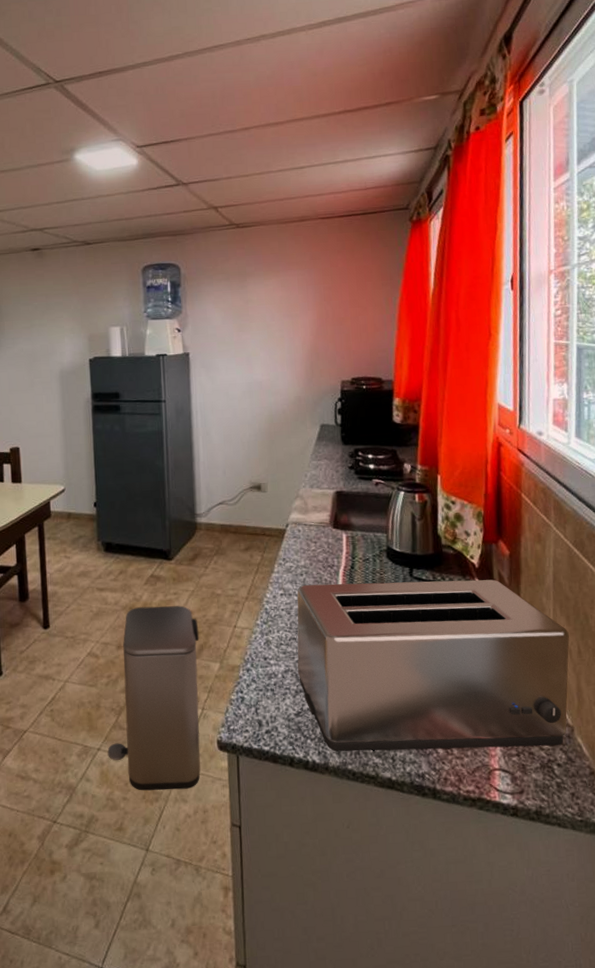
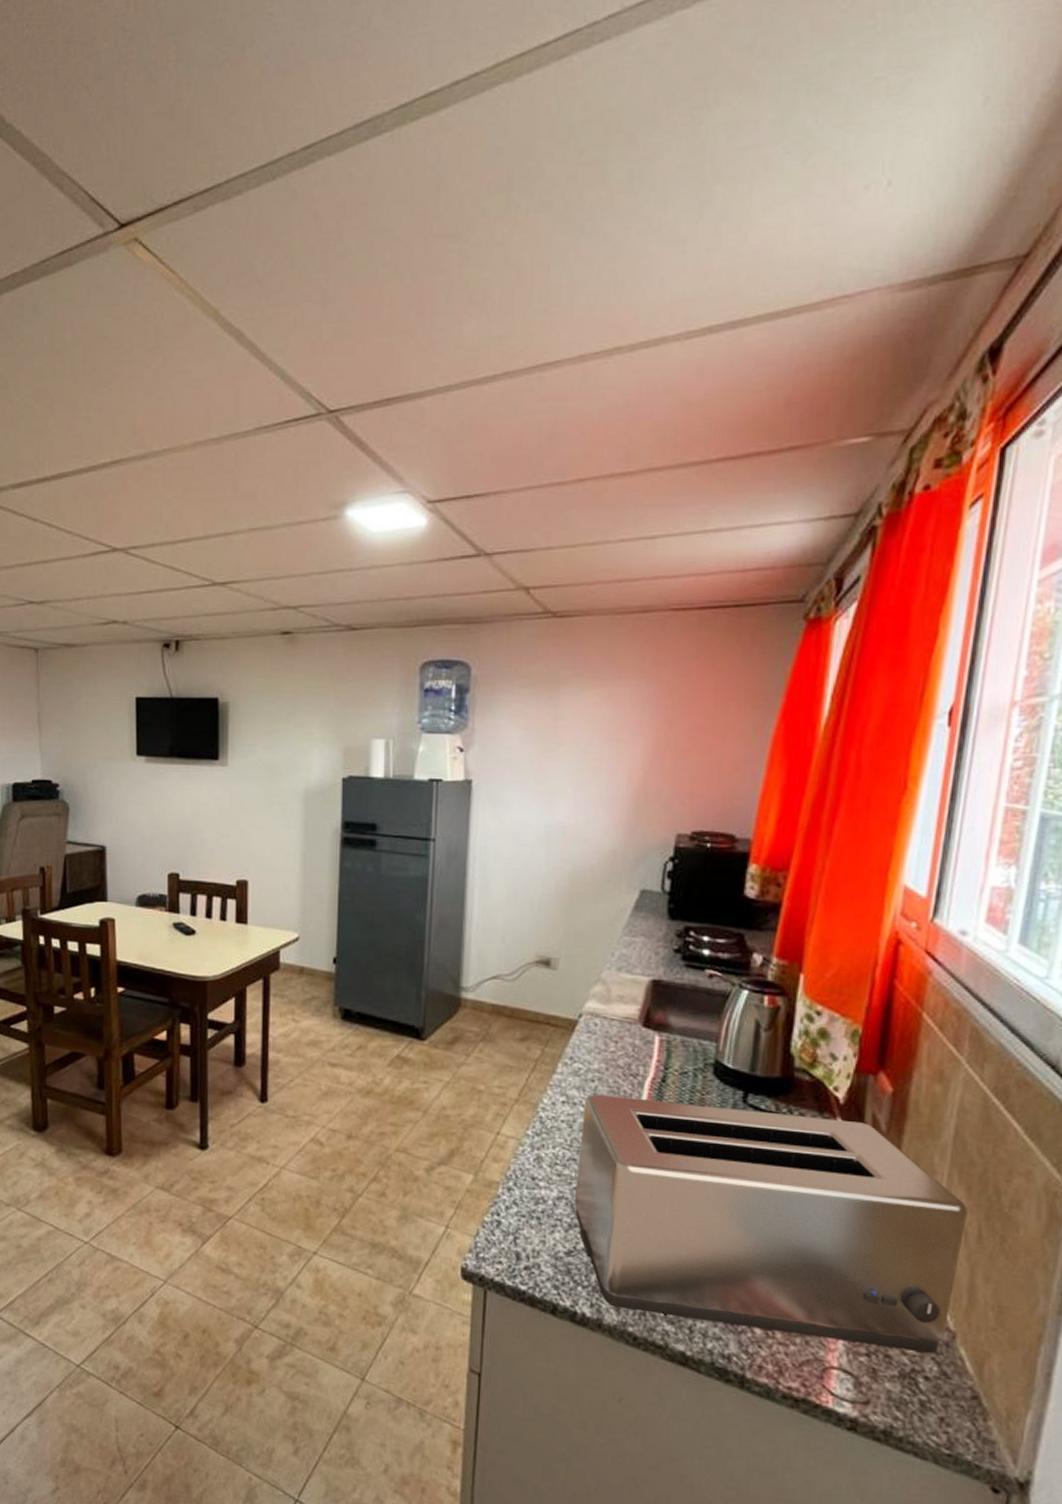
pedal bin: present [107,605,201,791] -> none [325,1092,451,1318]

